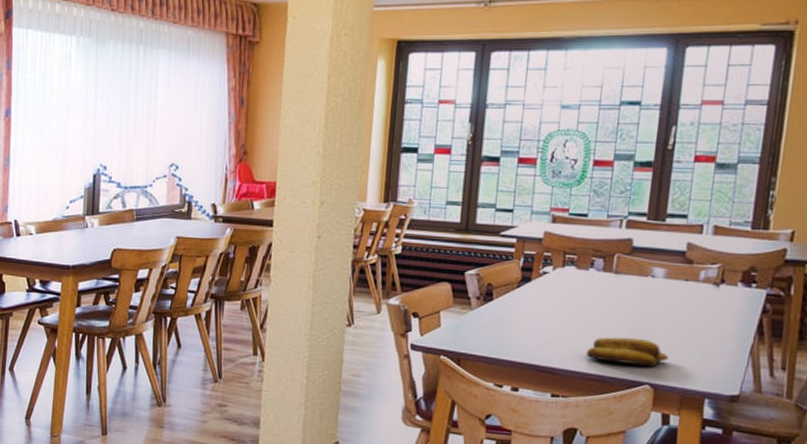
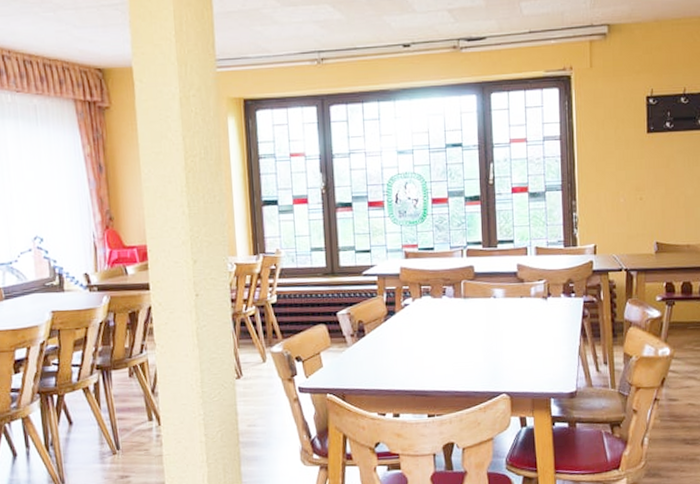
banana: present [587,337,670,367] -> none [452,353,518,379]

